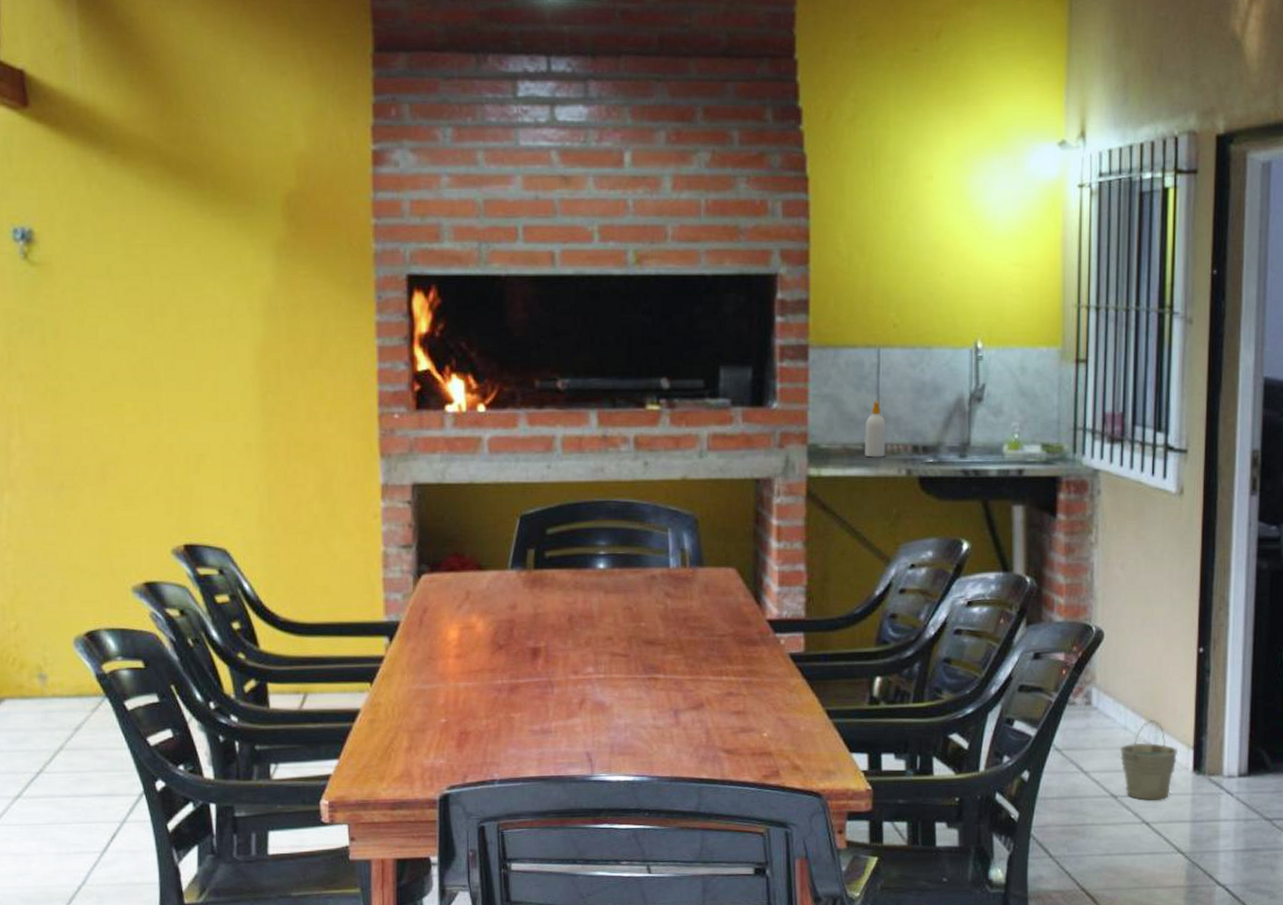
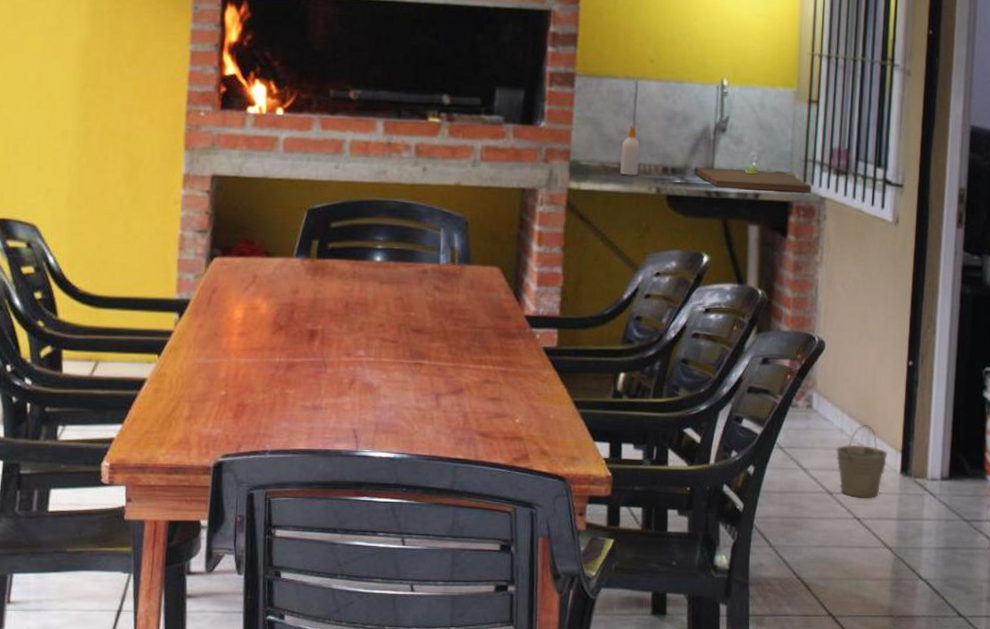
cutting board: none [949,442,1083,466] -> present [694,166,812,192]

